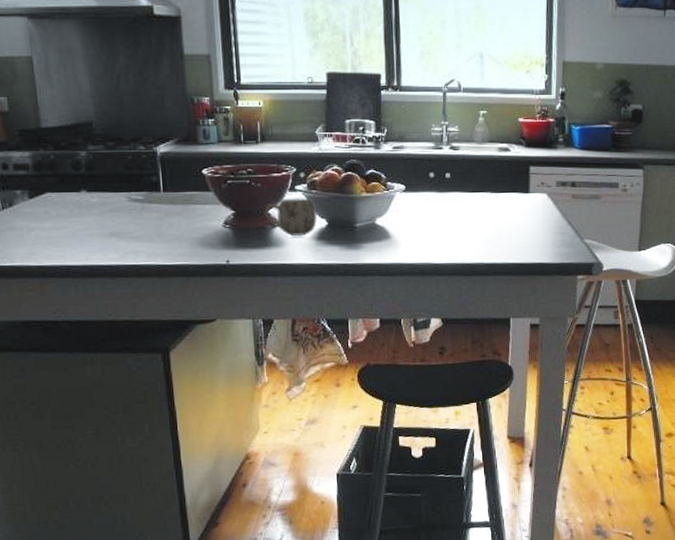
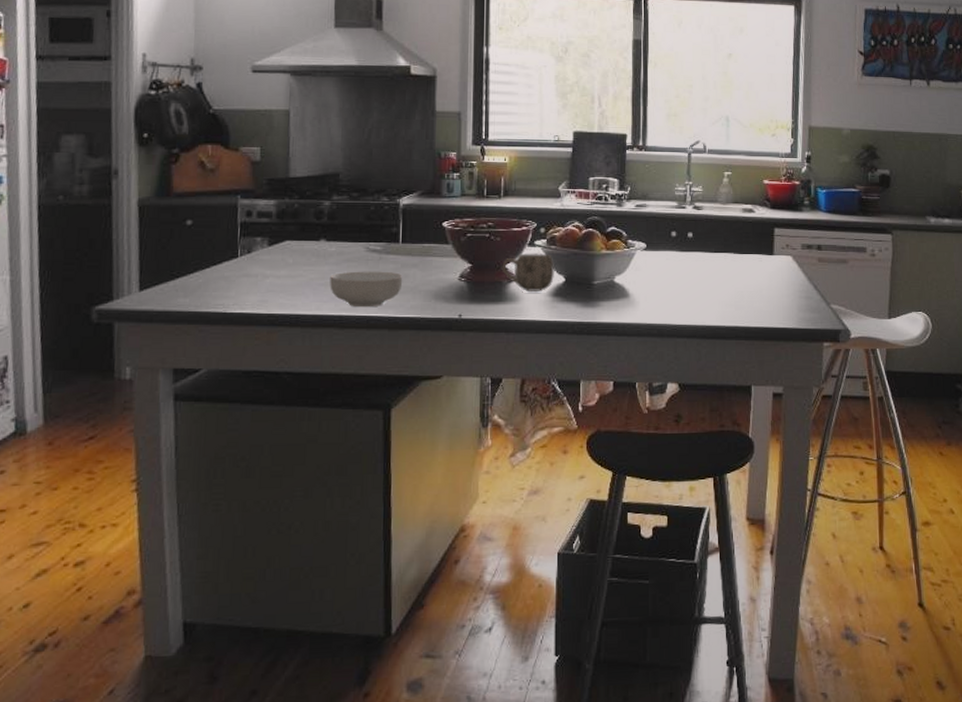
cereal bowl: none [95,220,168,257] -> present [330,271,403,308]

